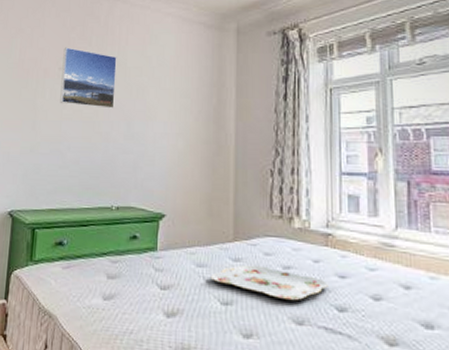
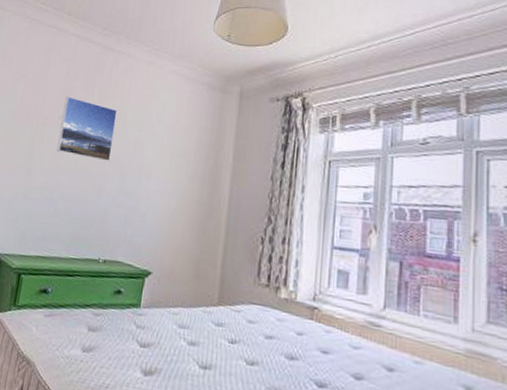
serving tray: present [210,264,328,301] -> none [191,330,310,372]

